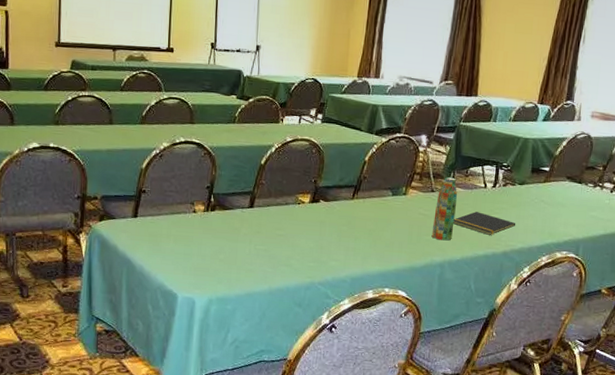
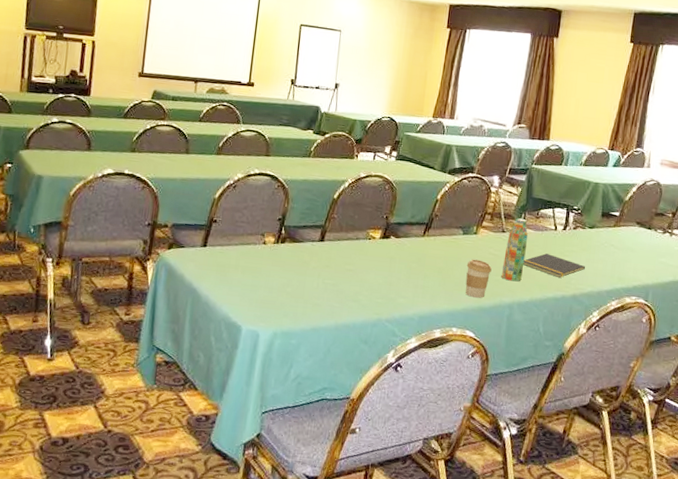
coffee cup: none [396,220,422,258] -> present [465,259,492,298]

